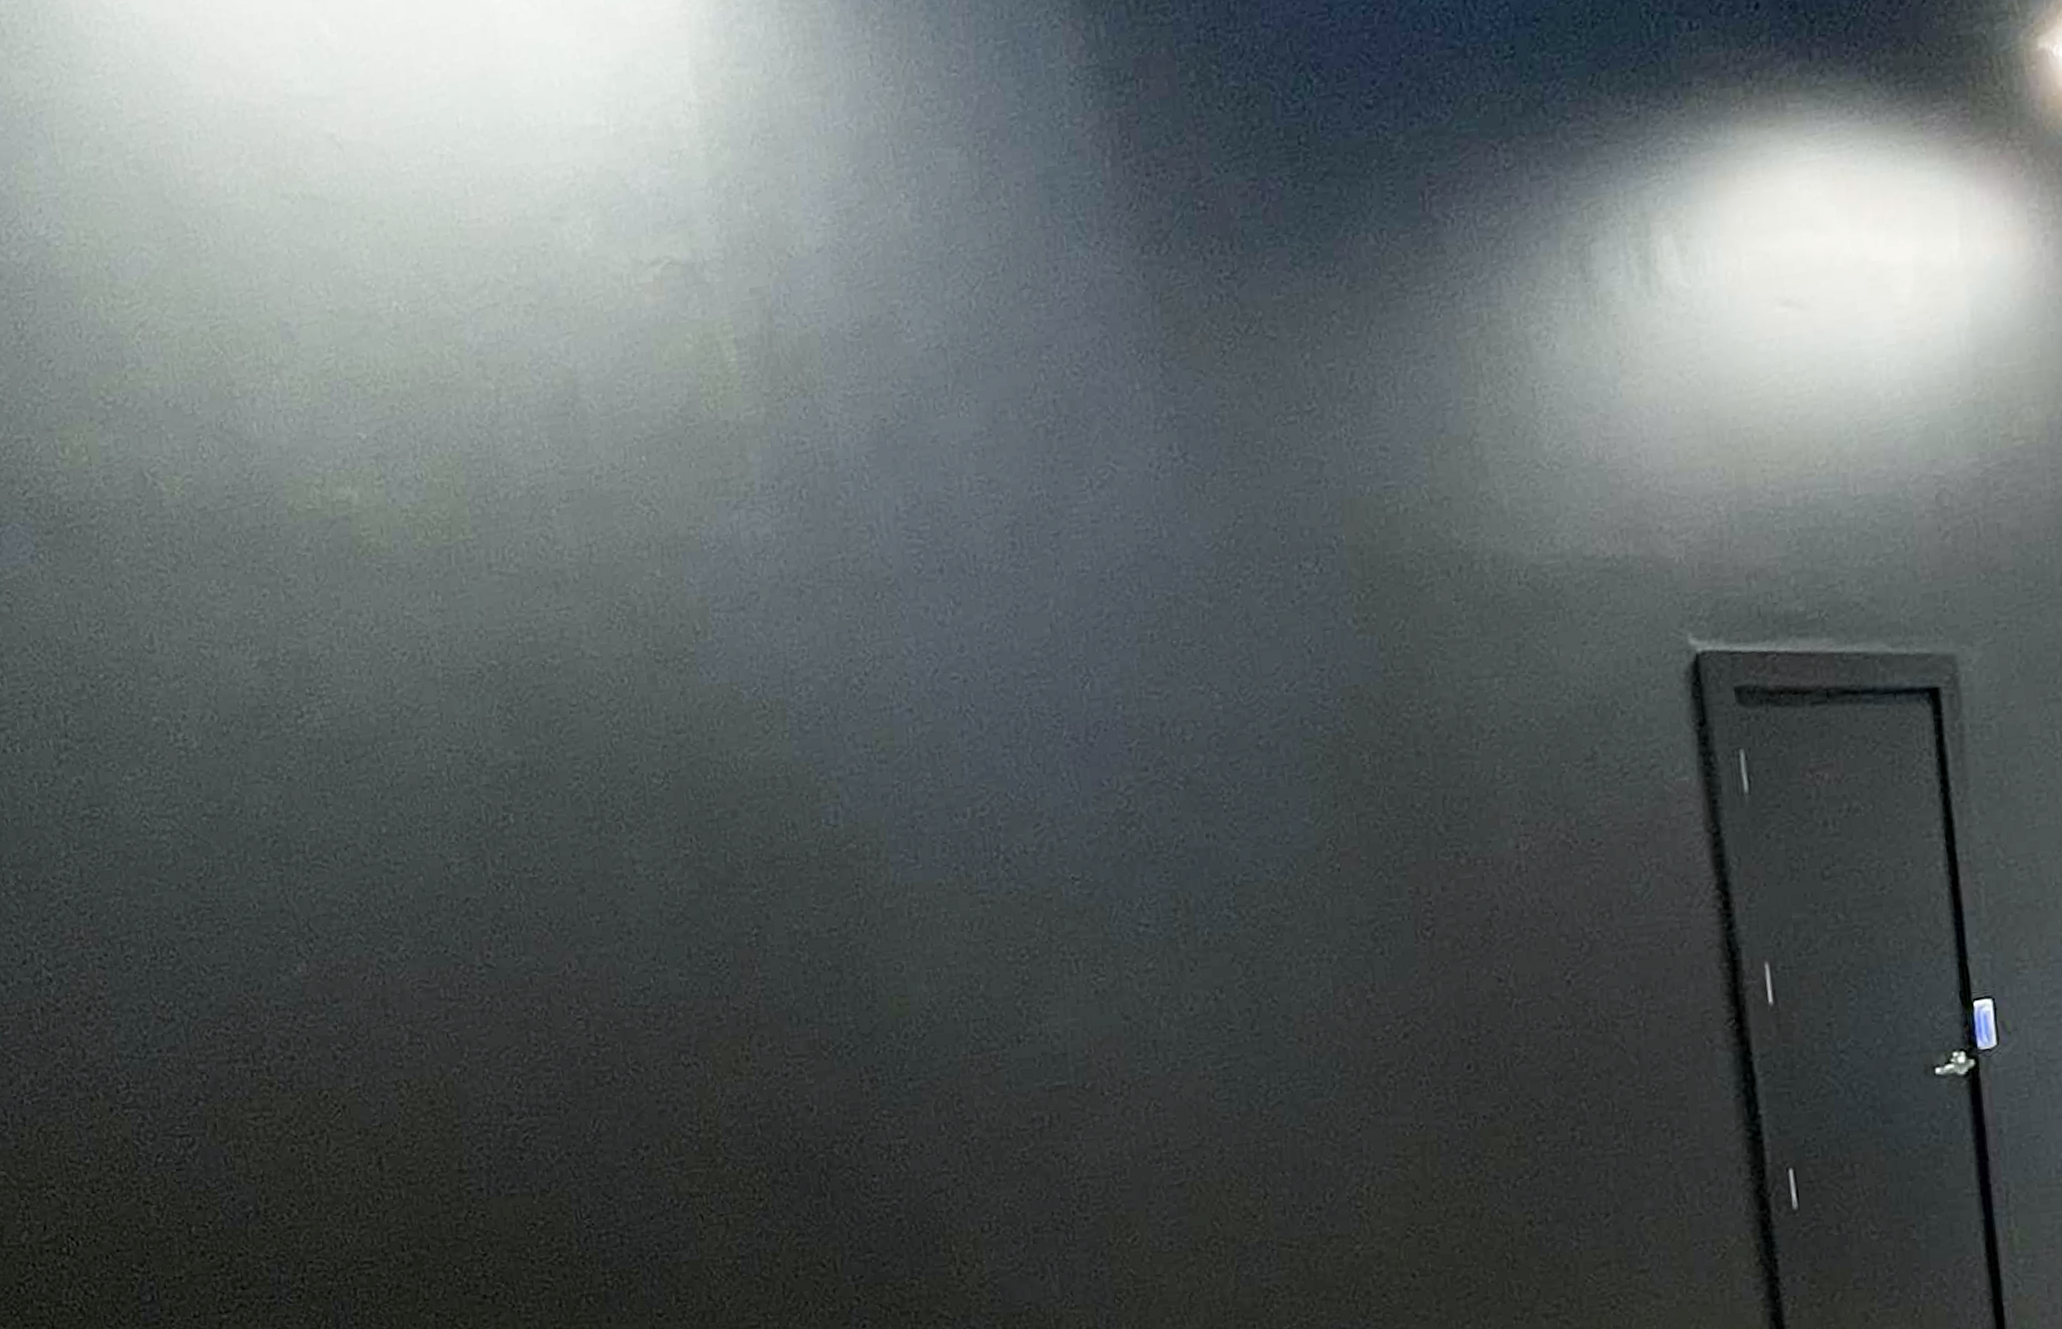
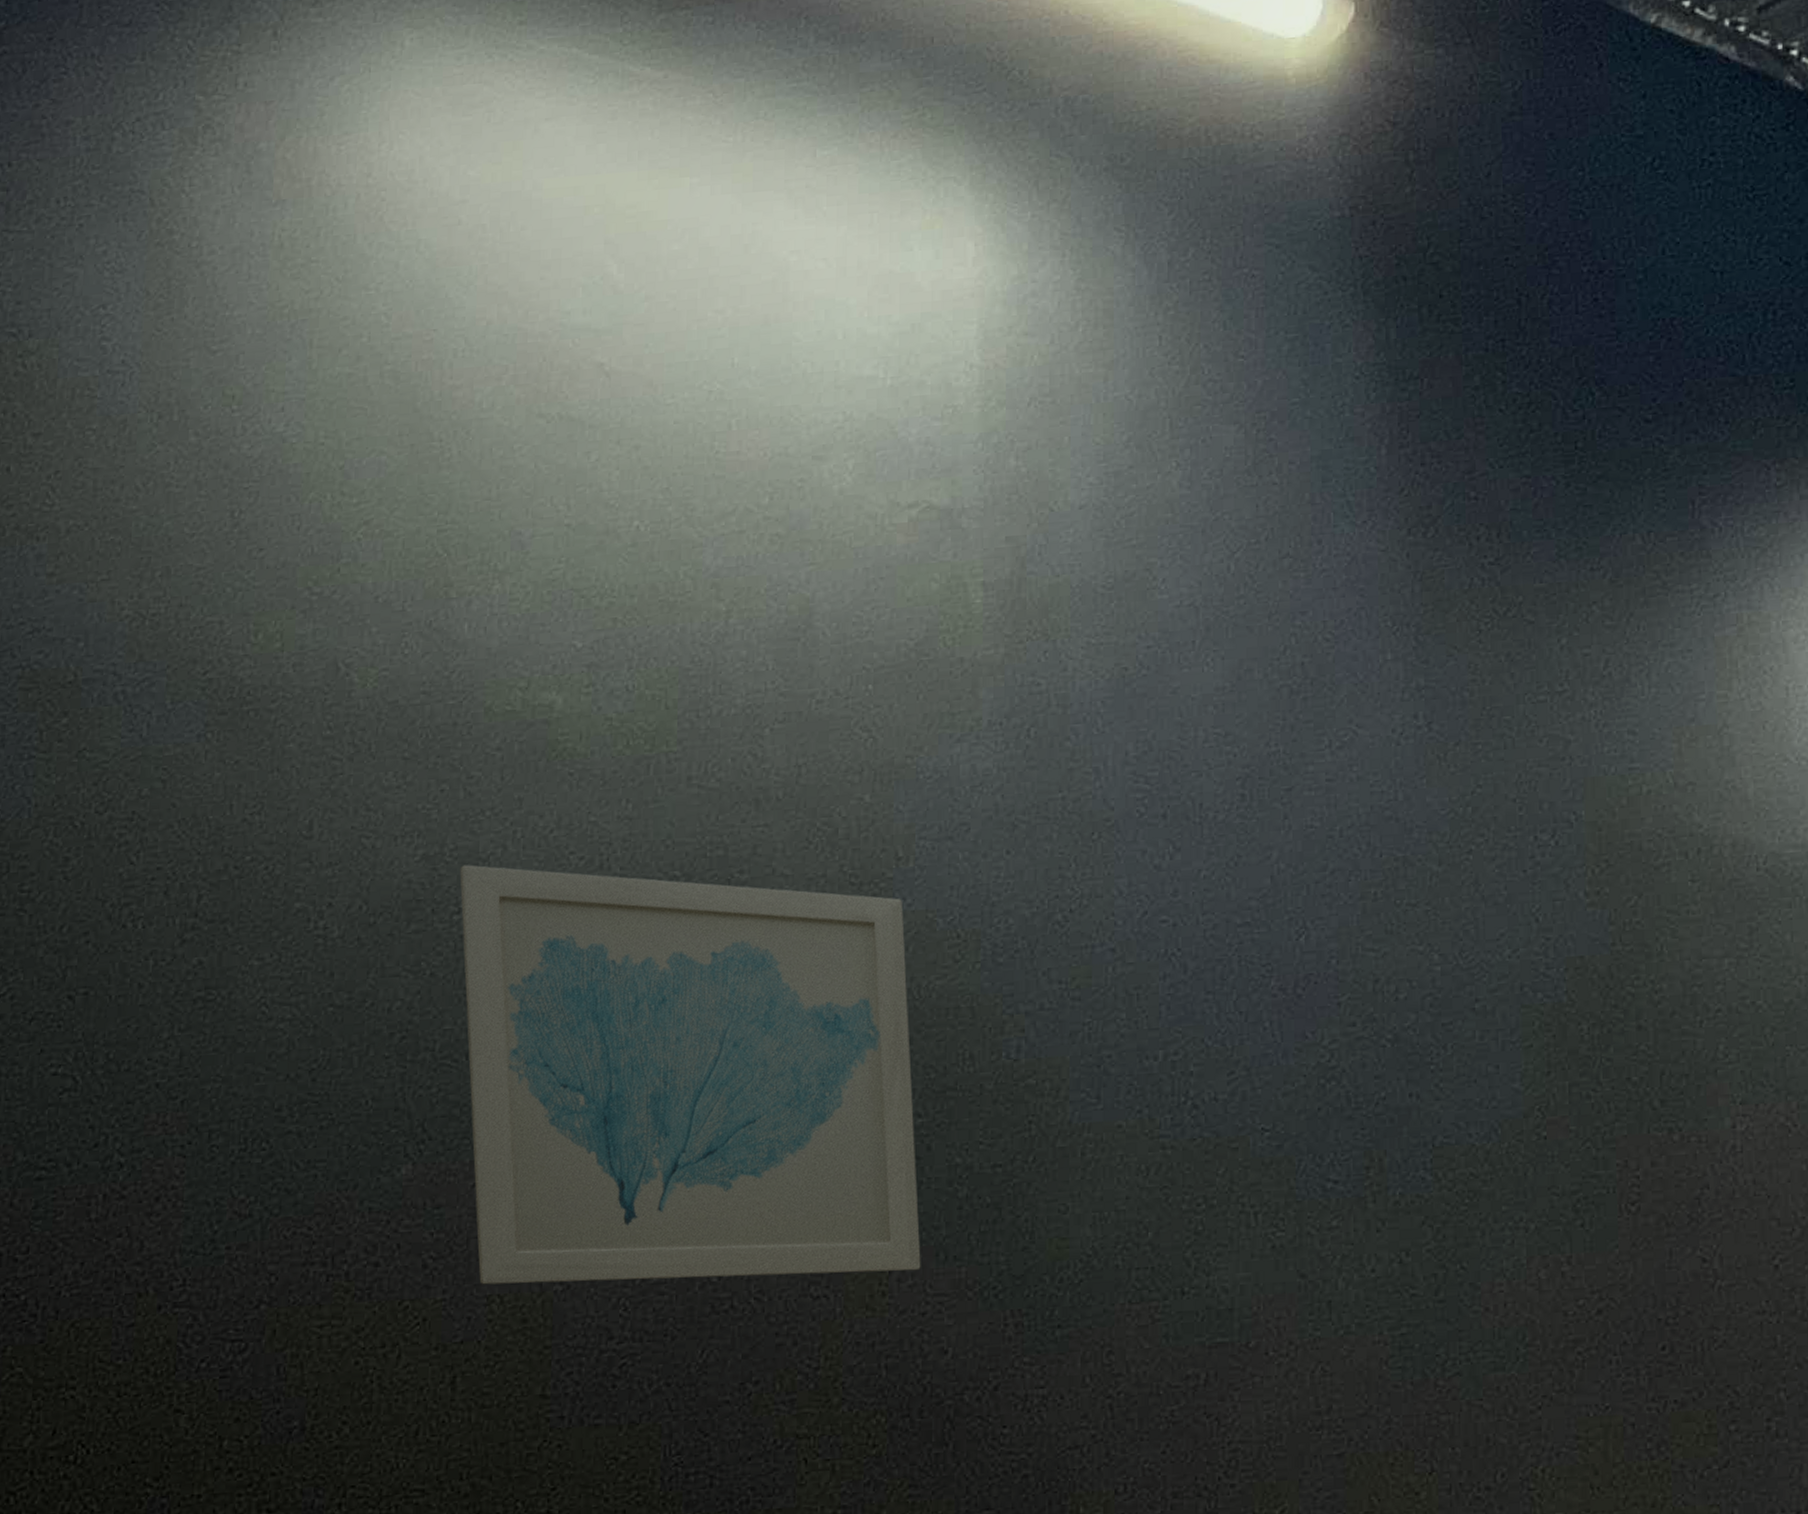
wall art: none [295,668,778,1072] -> present [459,865,921,1285]

